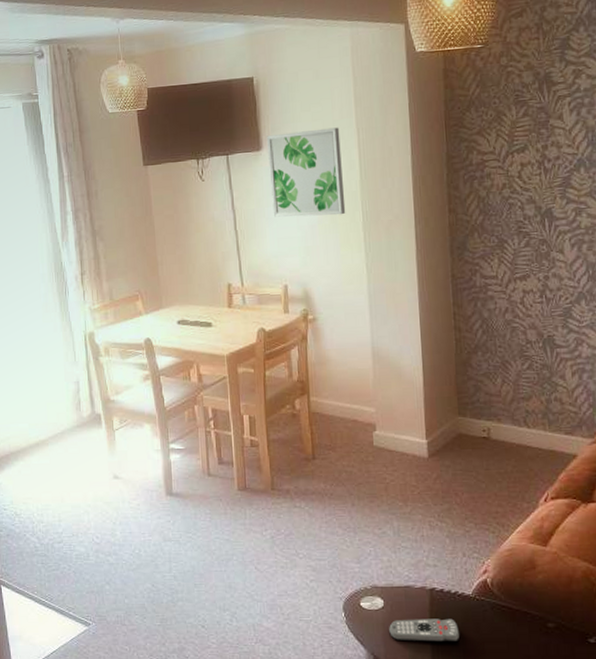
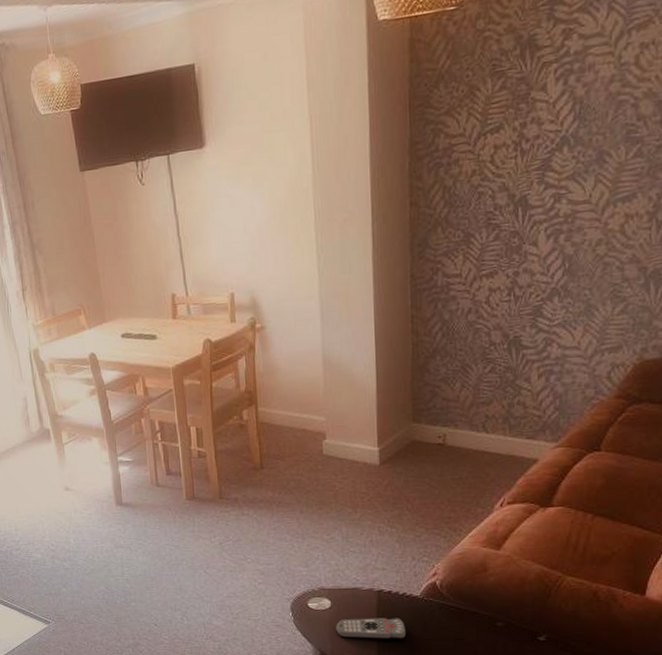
wall art: present [266,127,346,217] -> none [209,116,297,221]

